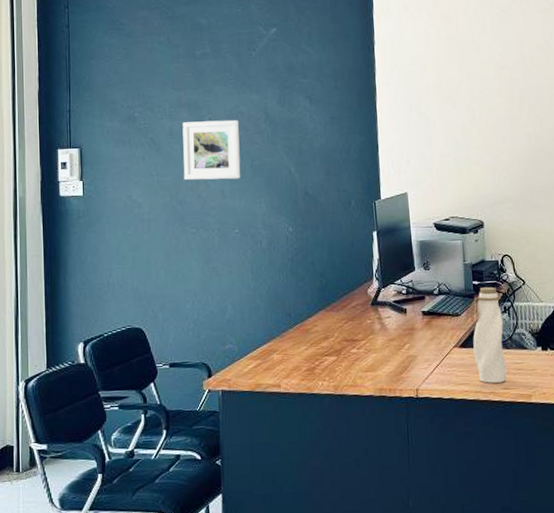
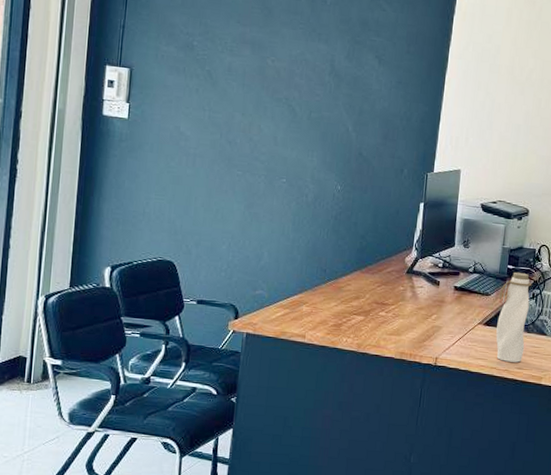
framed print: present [182,120,241,181] -> none [237,60,303,129]

